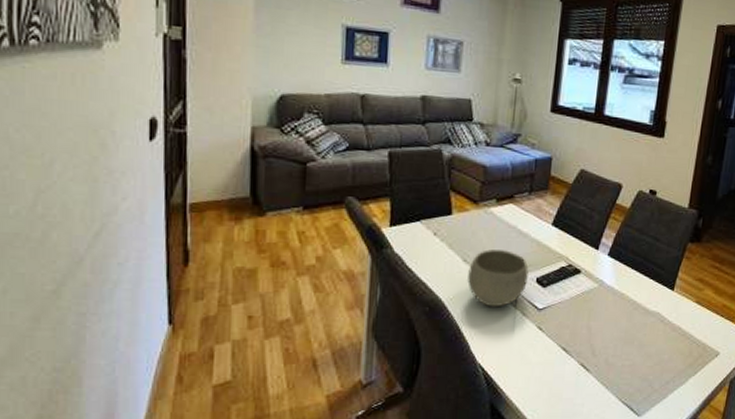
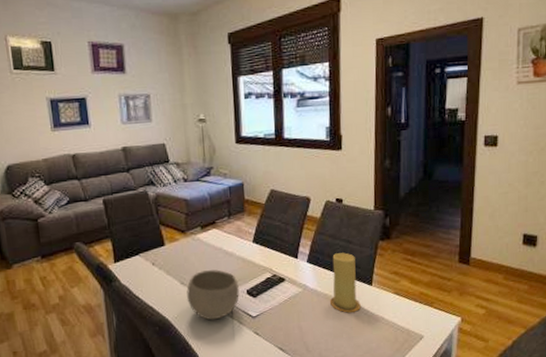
candle: none [626,250,660,318] -> present [330,252,361,313]

